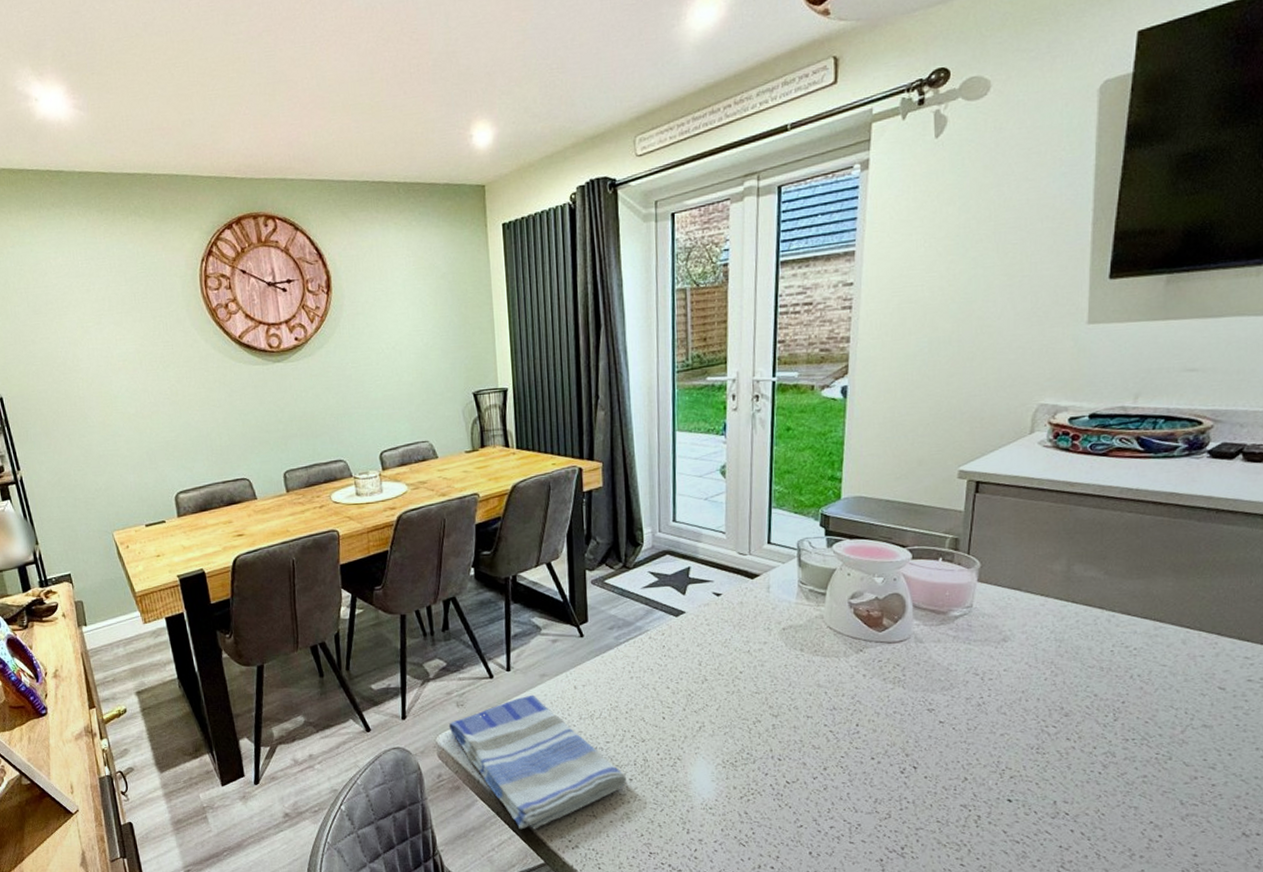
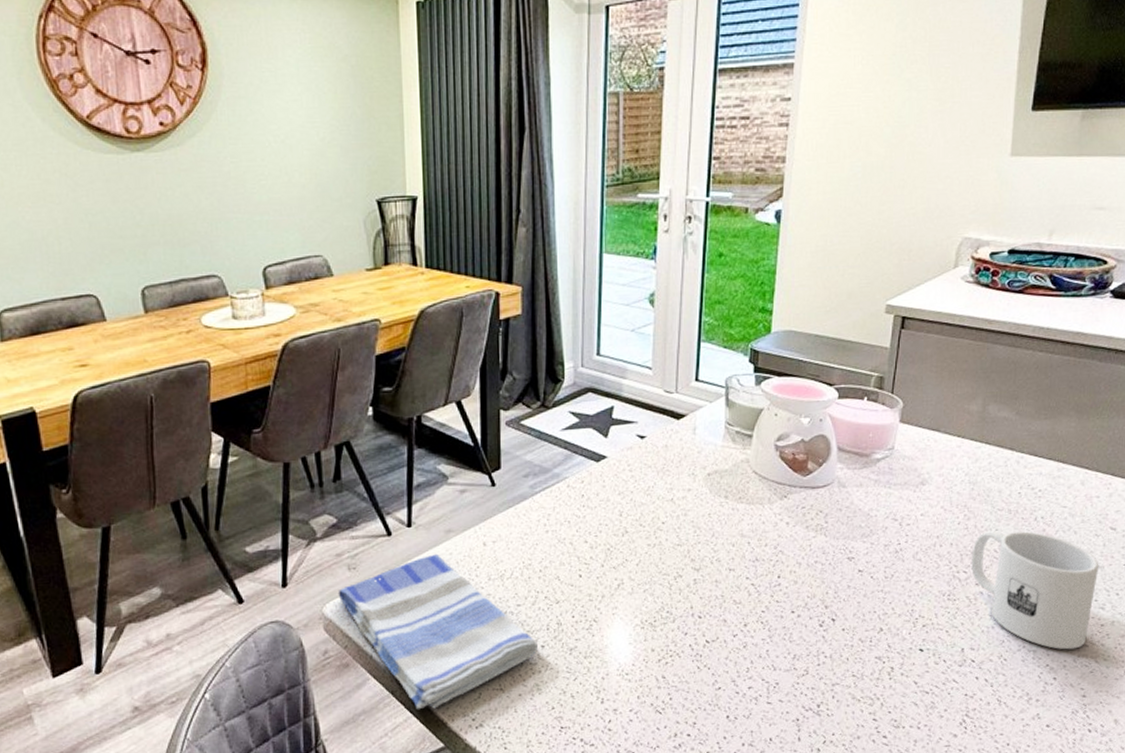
mug: none [1061,687,1207,808] -> present [971,530,1099,650]

